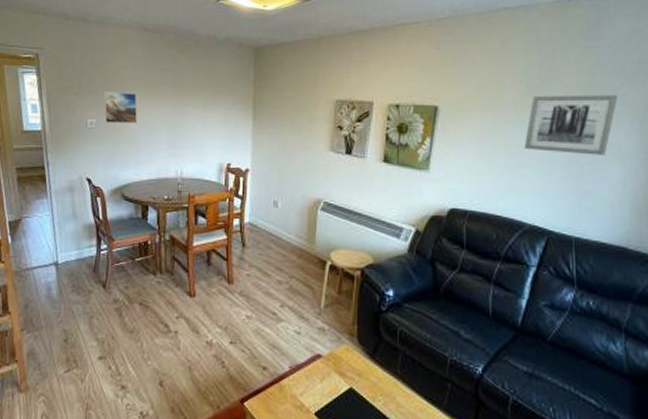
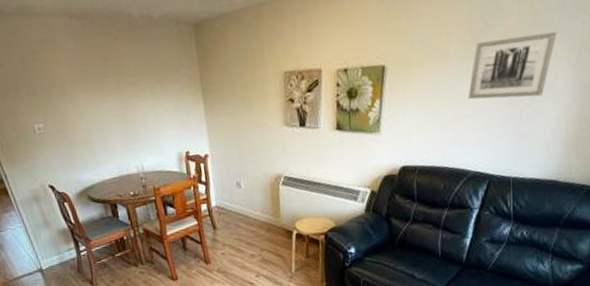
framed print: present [103,92,138,123] -> none [43,90,87,127]

